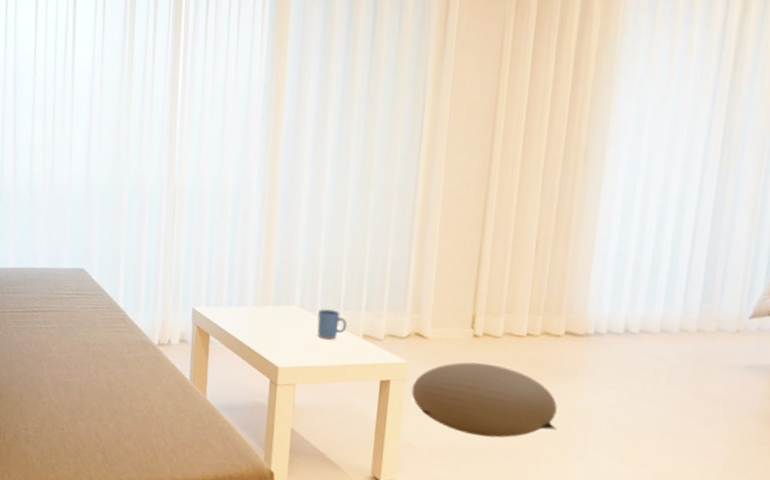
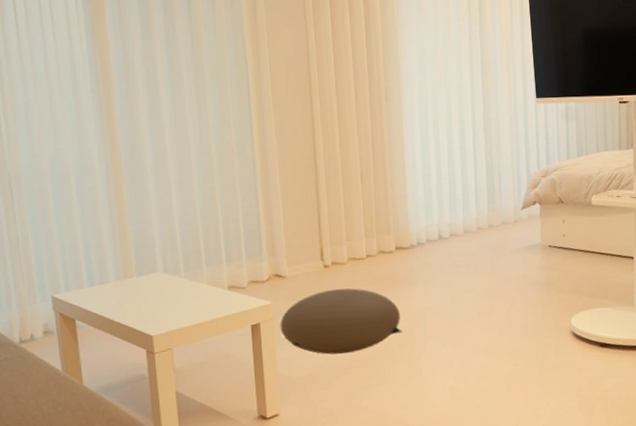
mug: present [317,309,348,340] -> none [182,268,212,299]

